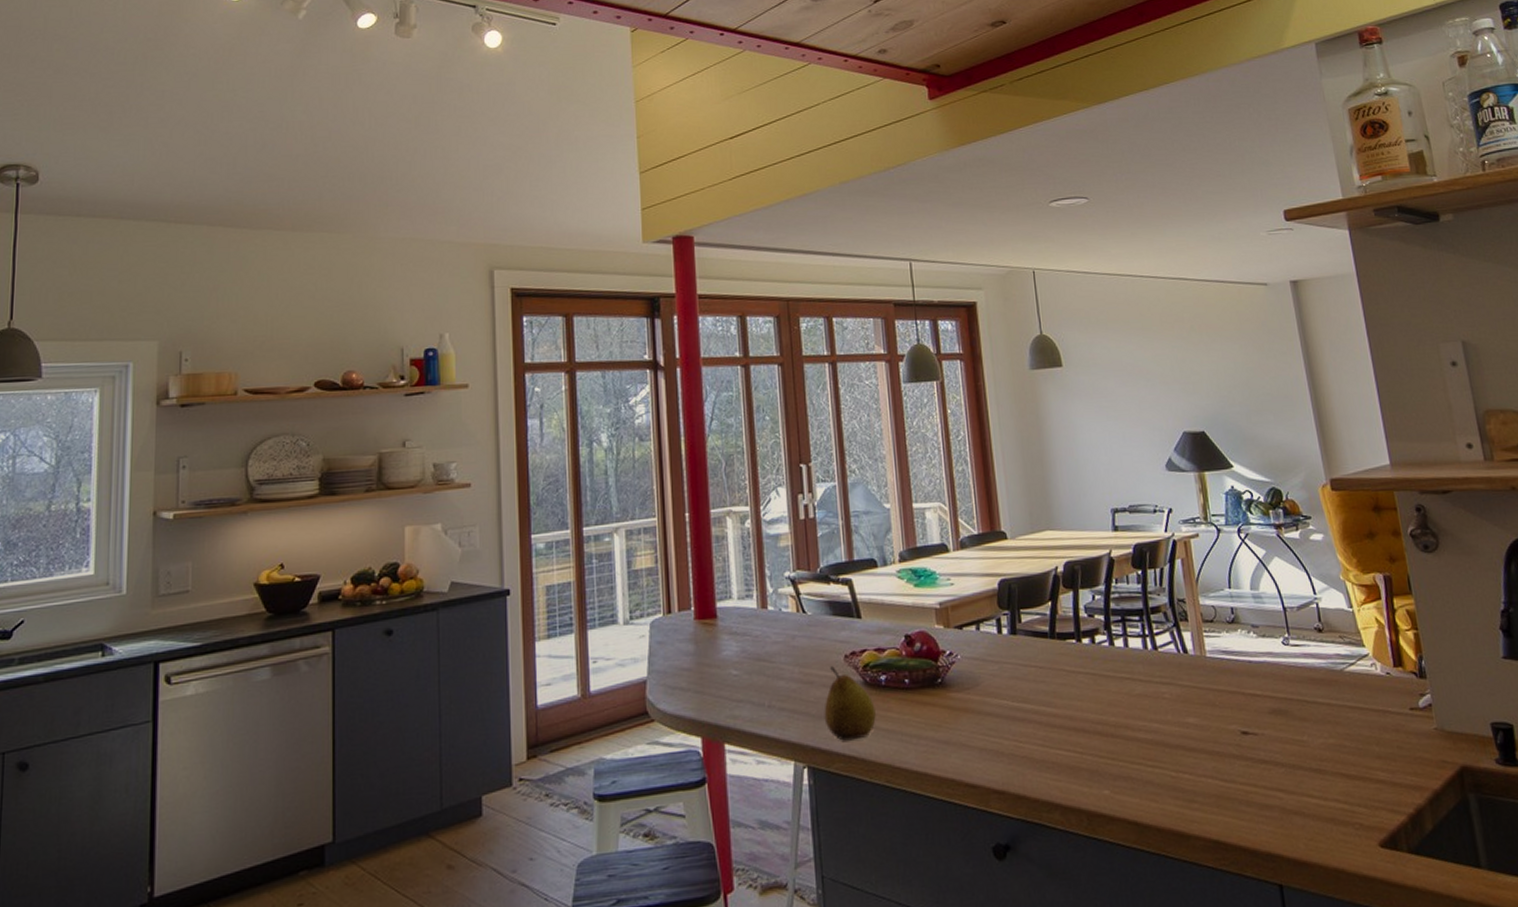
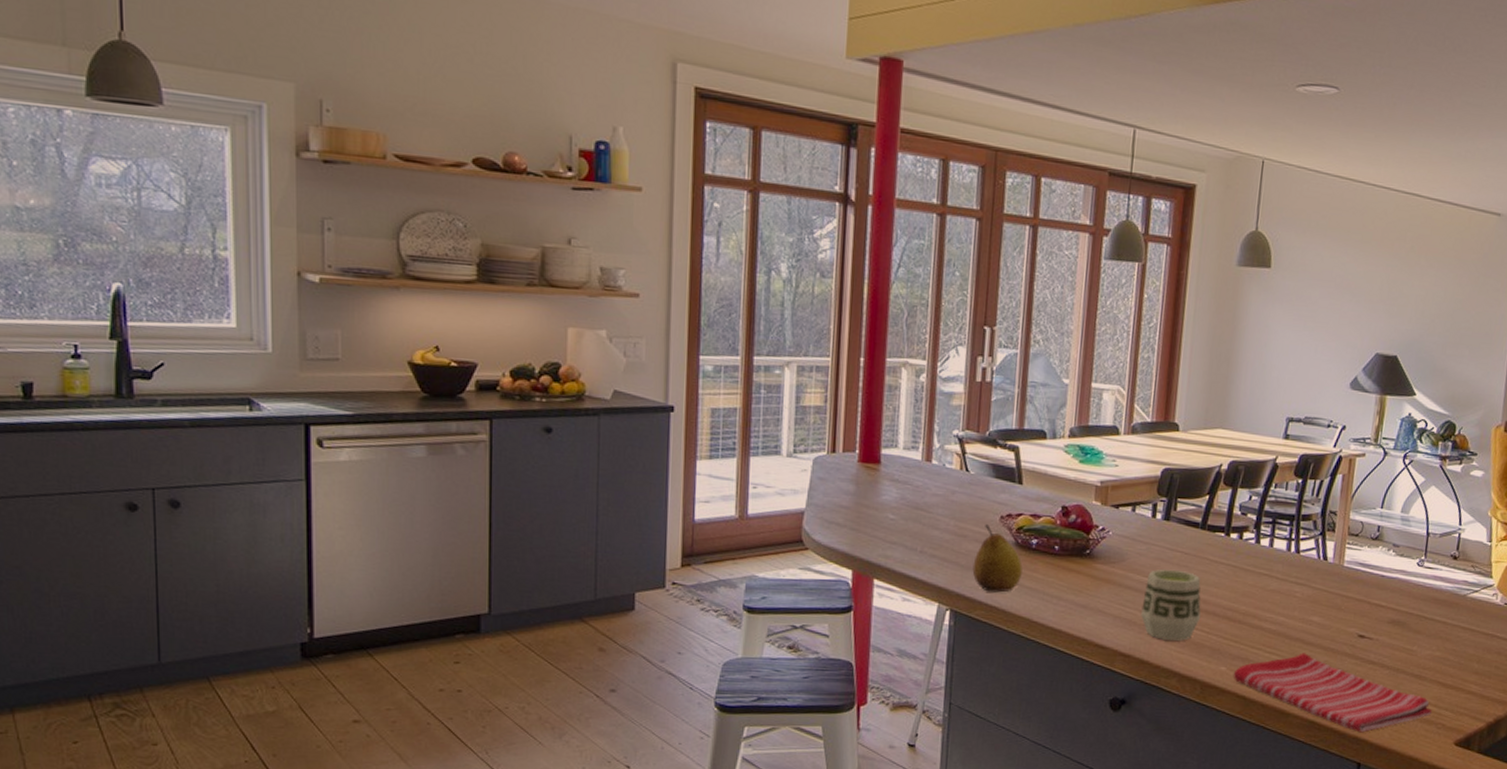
cup: none [1005,686,1071,768] -> present [1141,569,1201,641]
dish towel: none [1118,761,1345,848] -> present [1233,653,1433,733]

